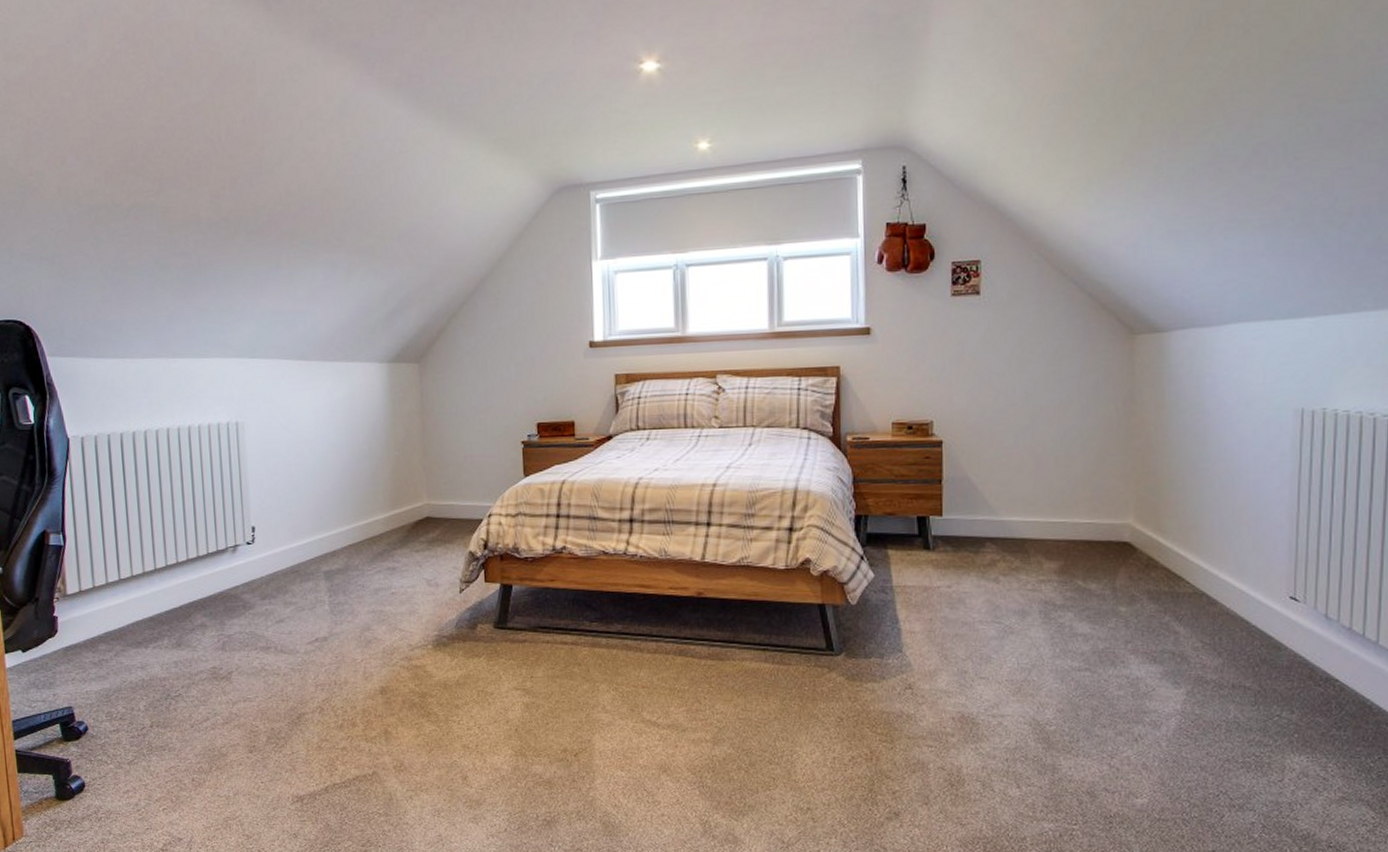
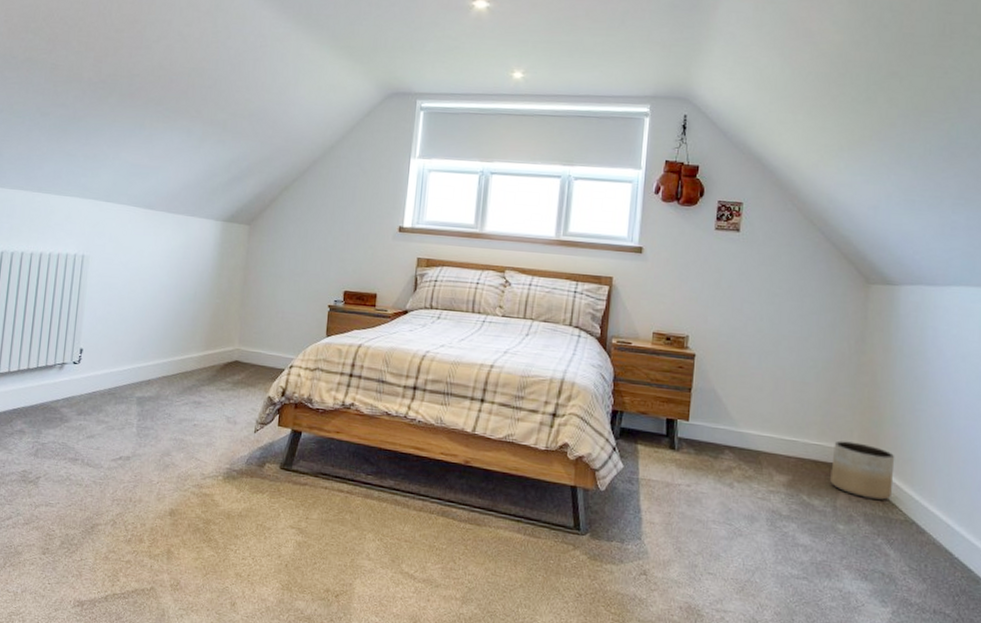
planter: none [1107,514,1178,575] -> present [830,440,895,500]

